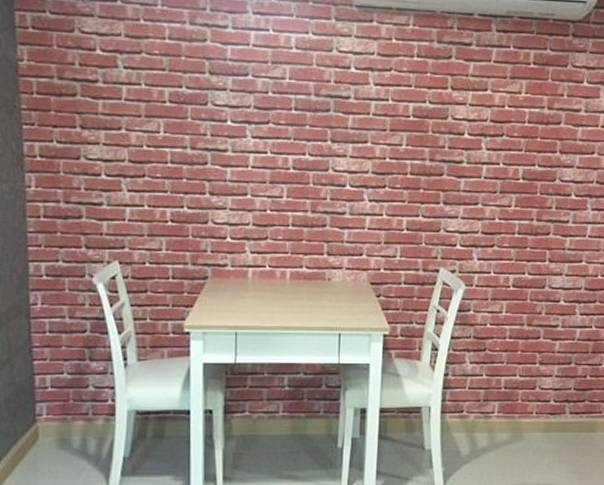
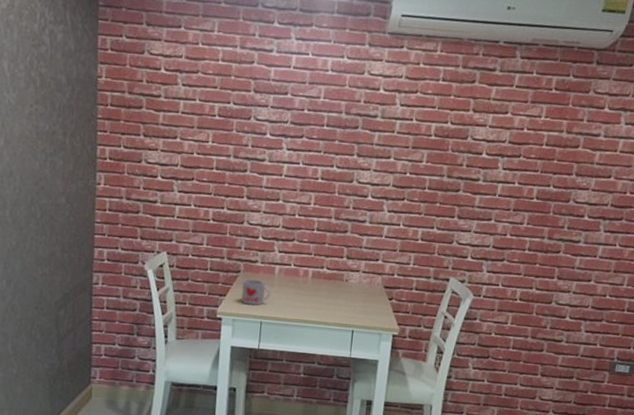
mug: none [212,285,245,315] -> present [241,278,271,306]

